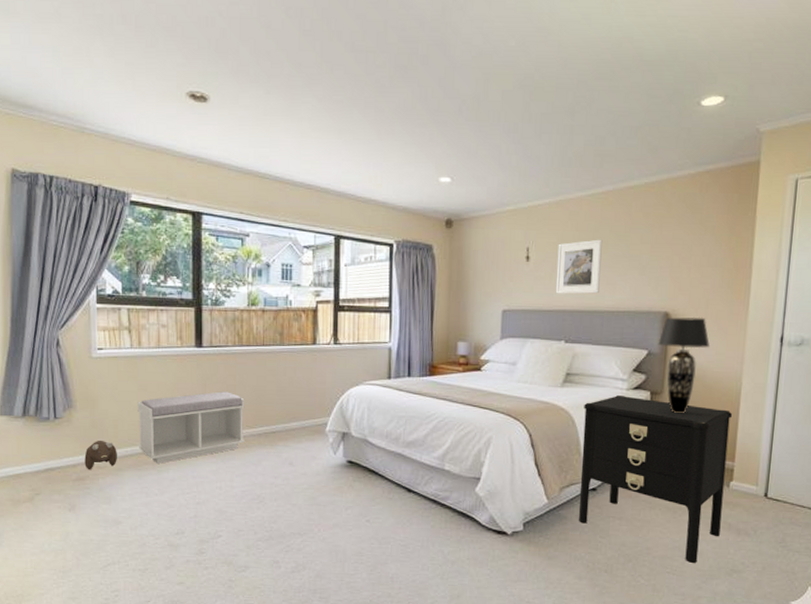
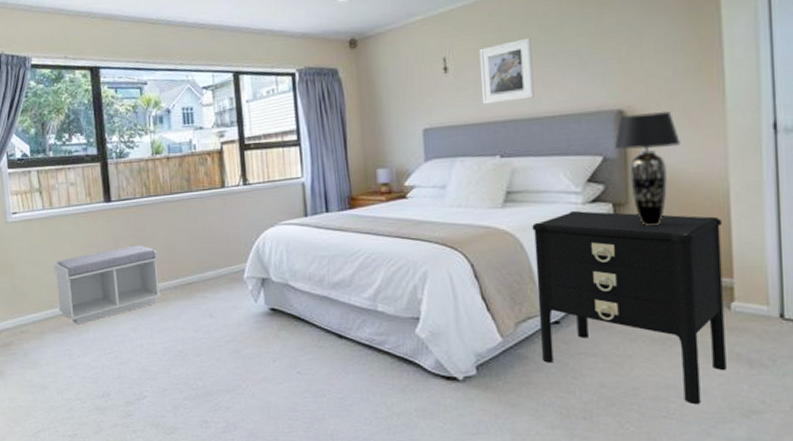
plush toy: present [84,440,117,469] -> none [8,304,39,335]

